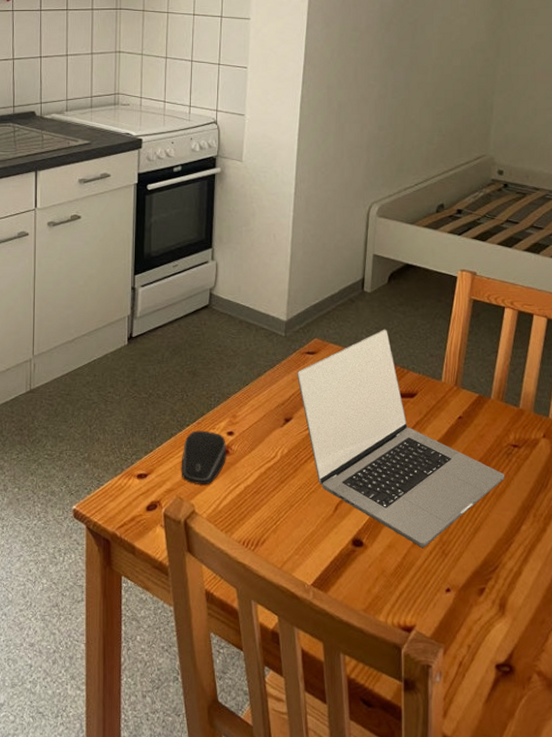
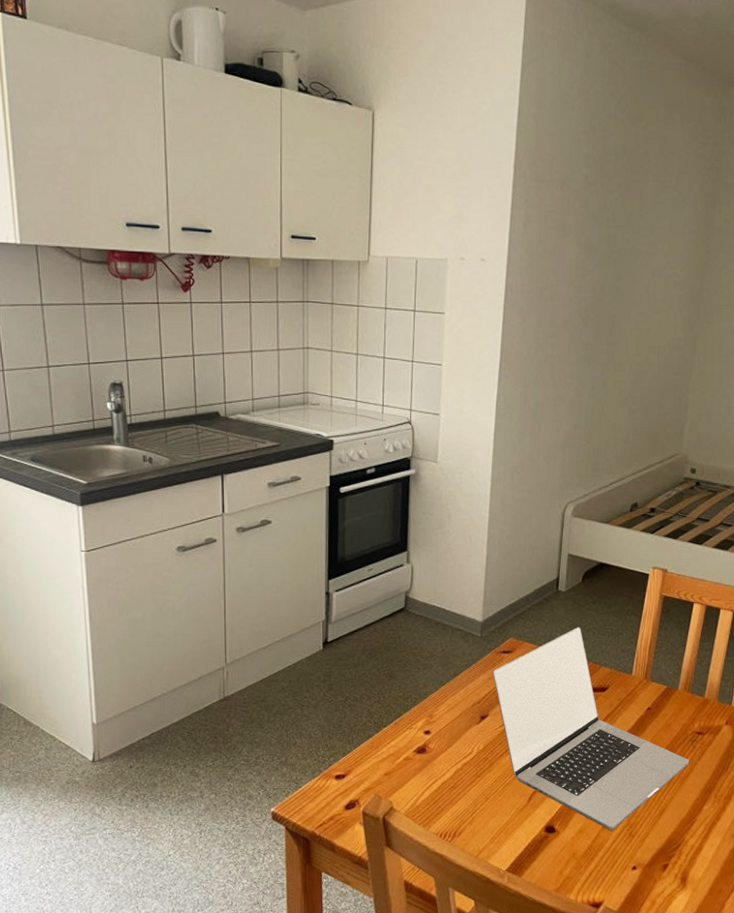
computer mouse: present [181,430,226,485] -> none [378,730,423,783]

